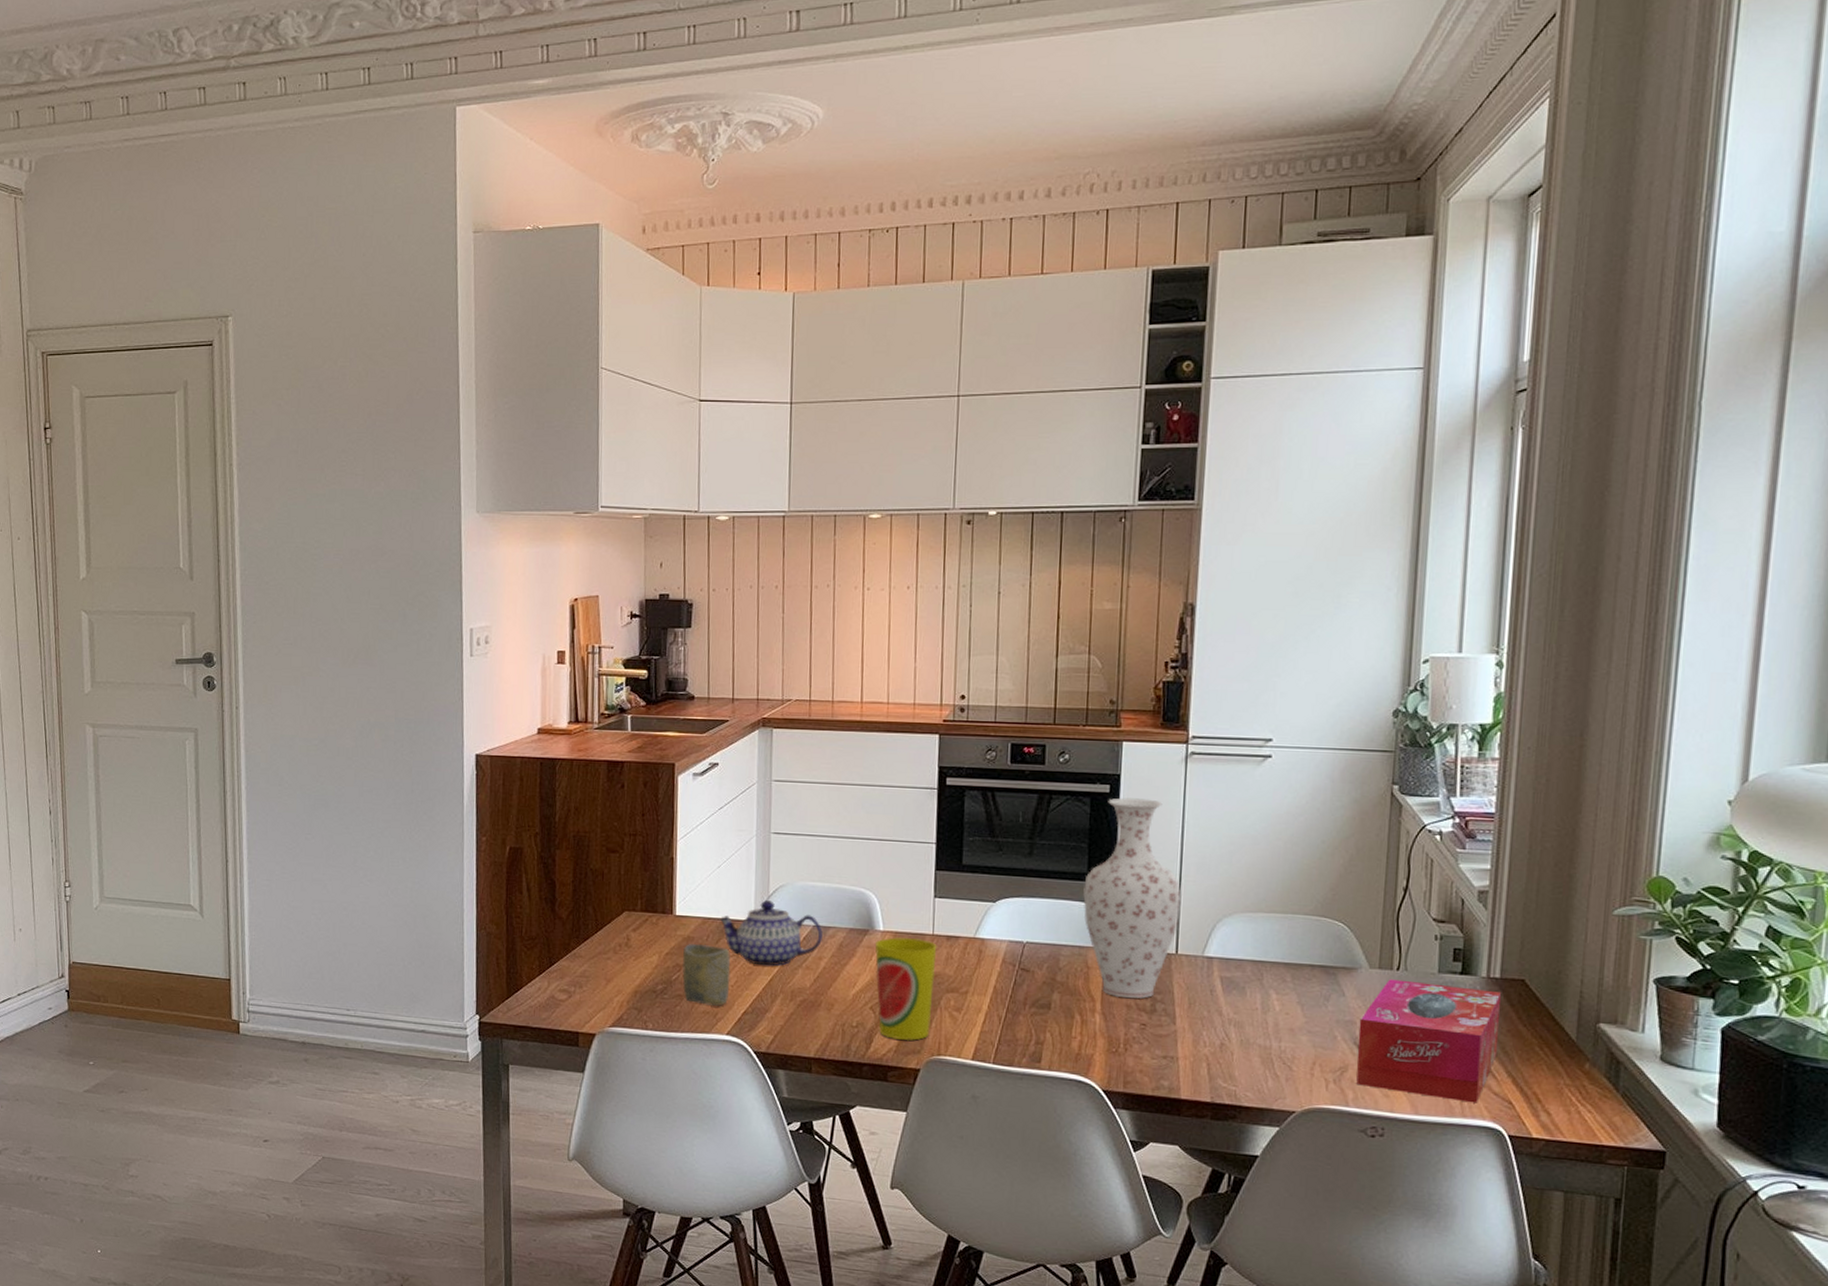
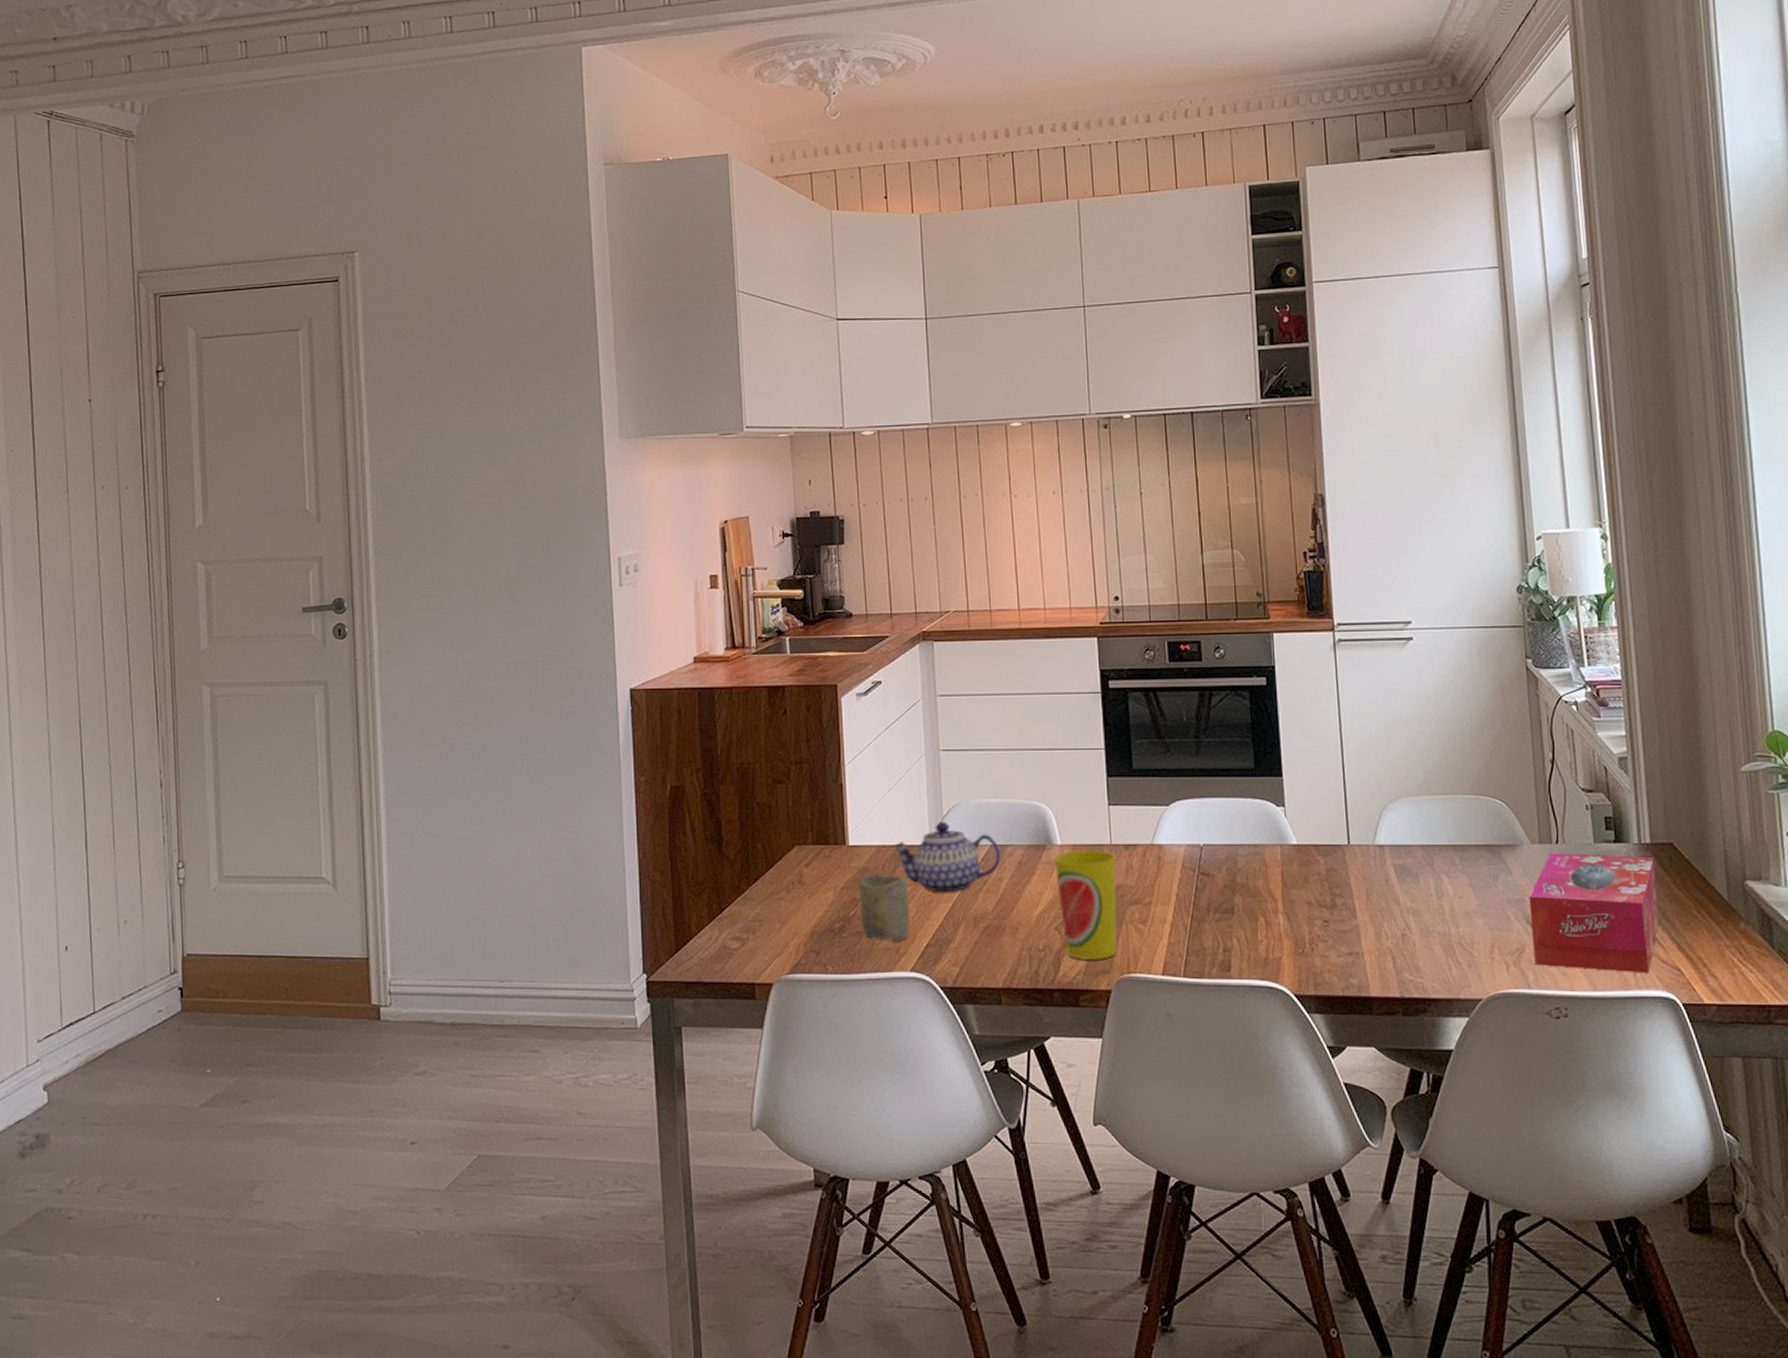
vase: present [1083,797,1182,999] -> none [1252,689,1347,894]

